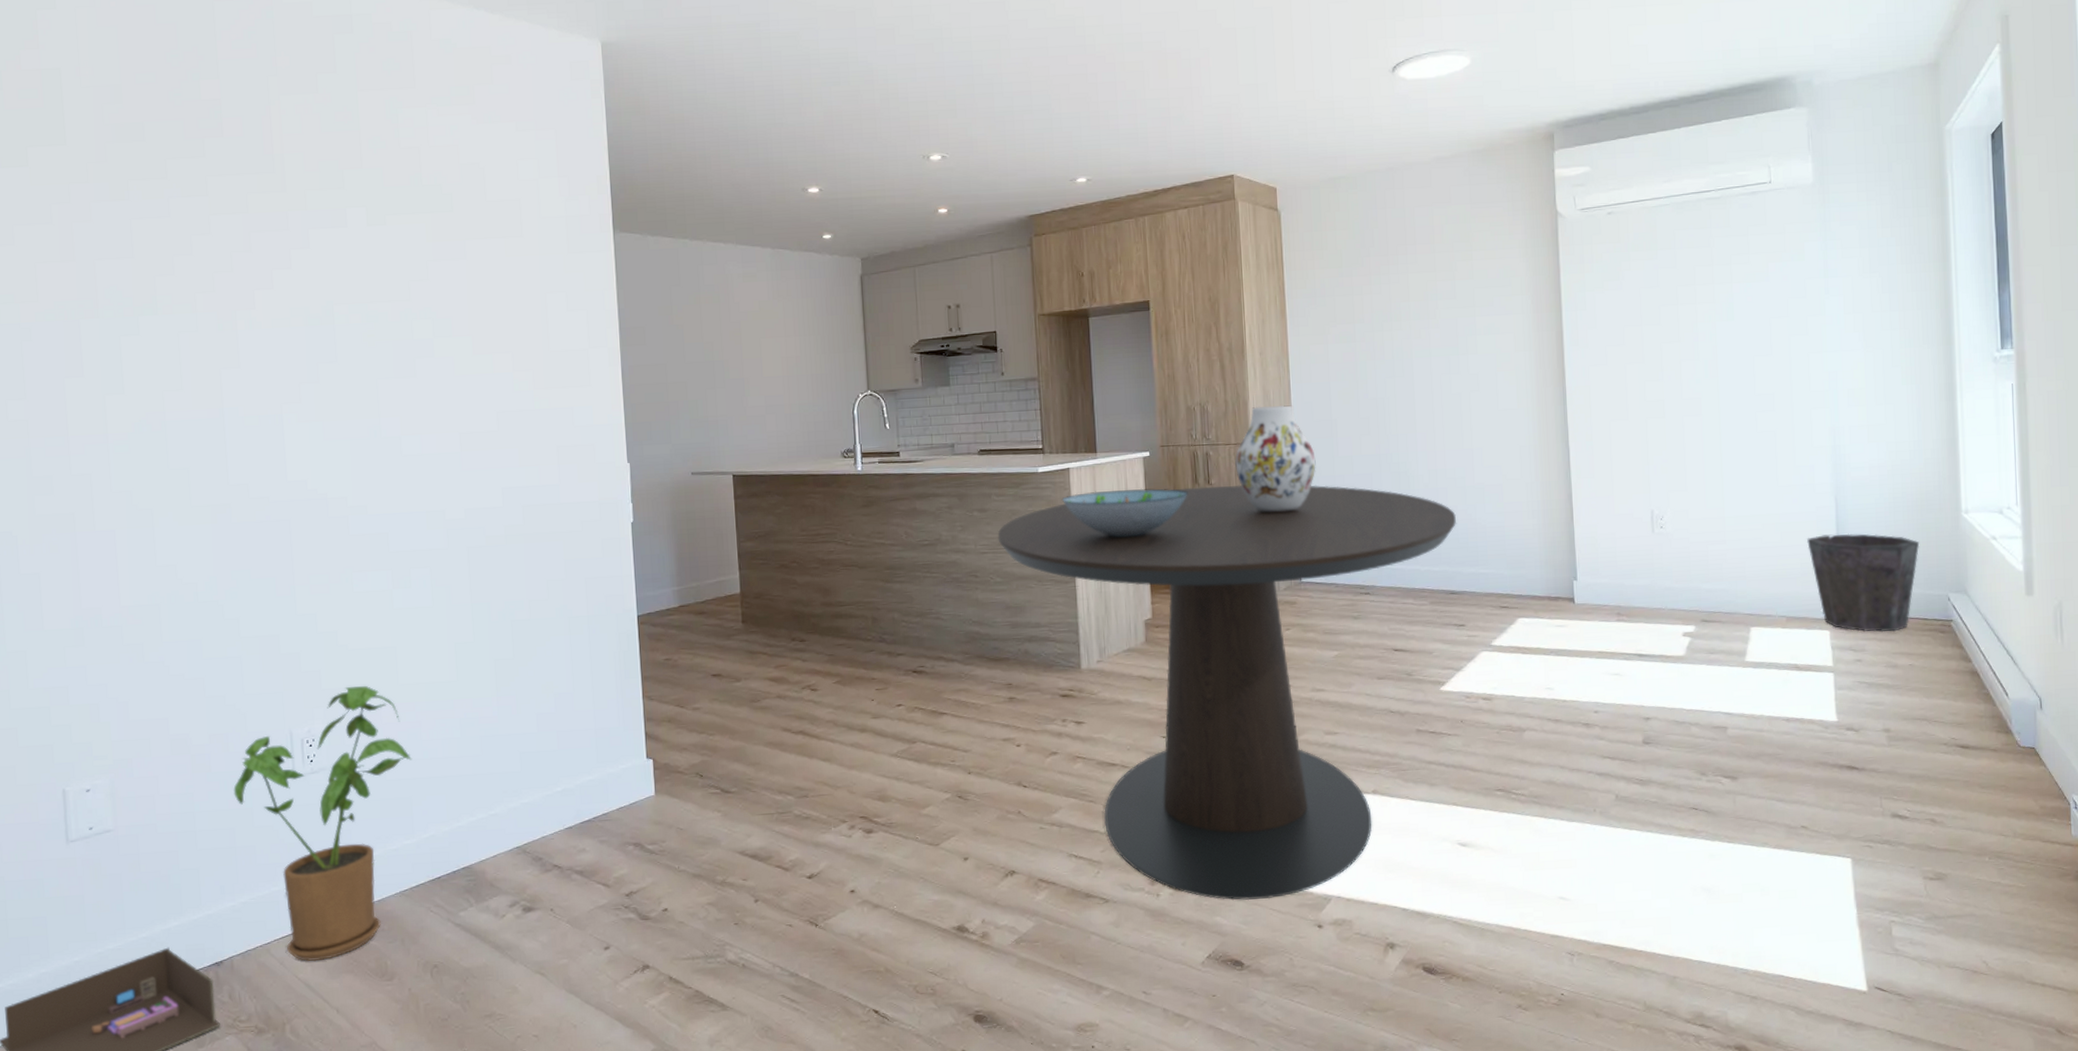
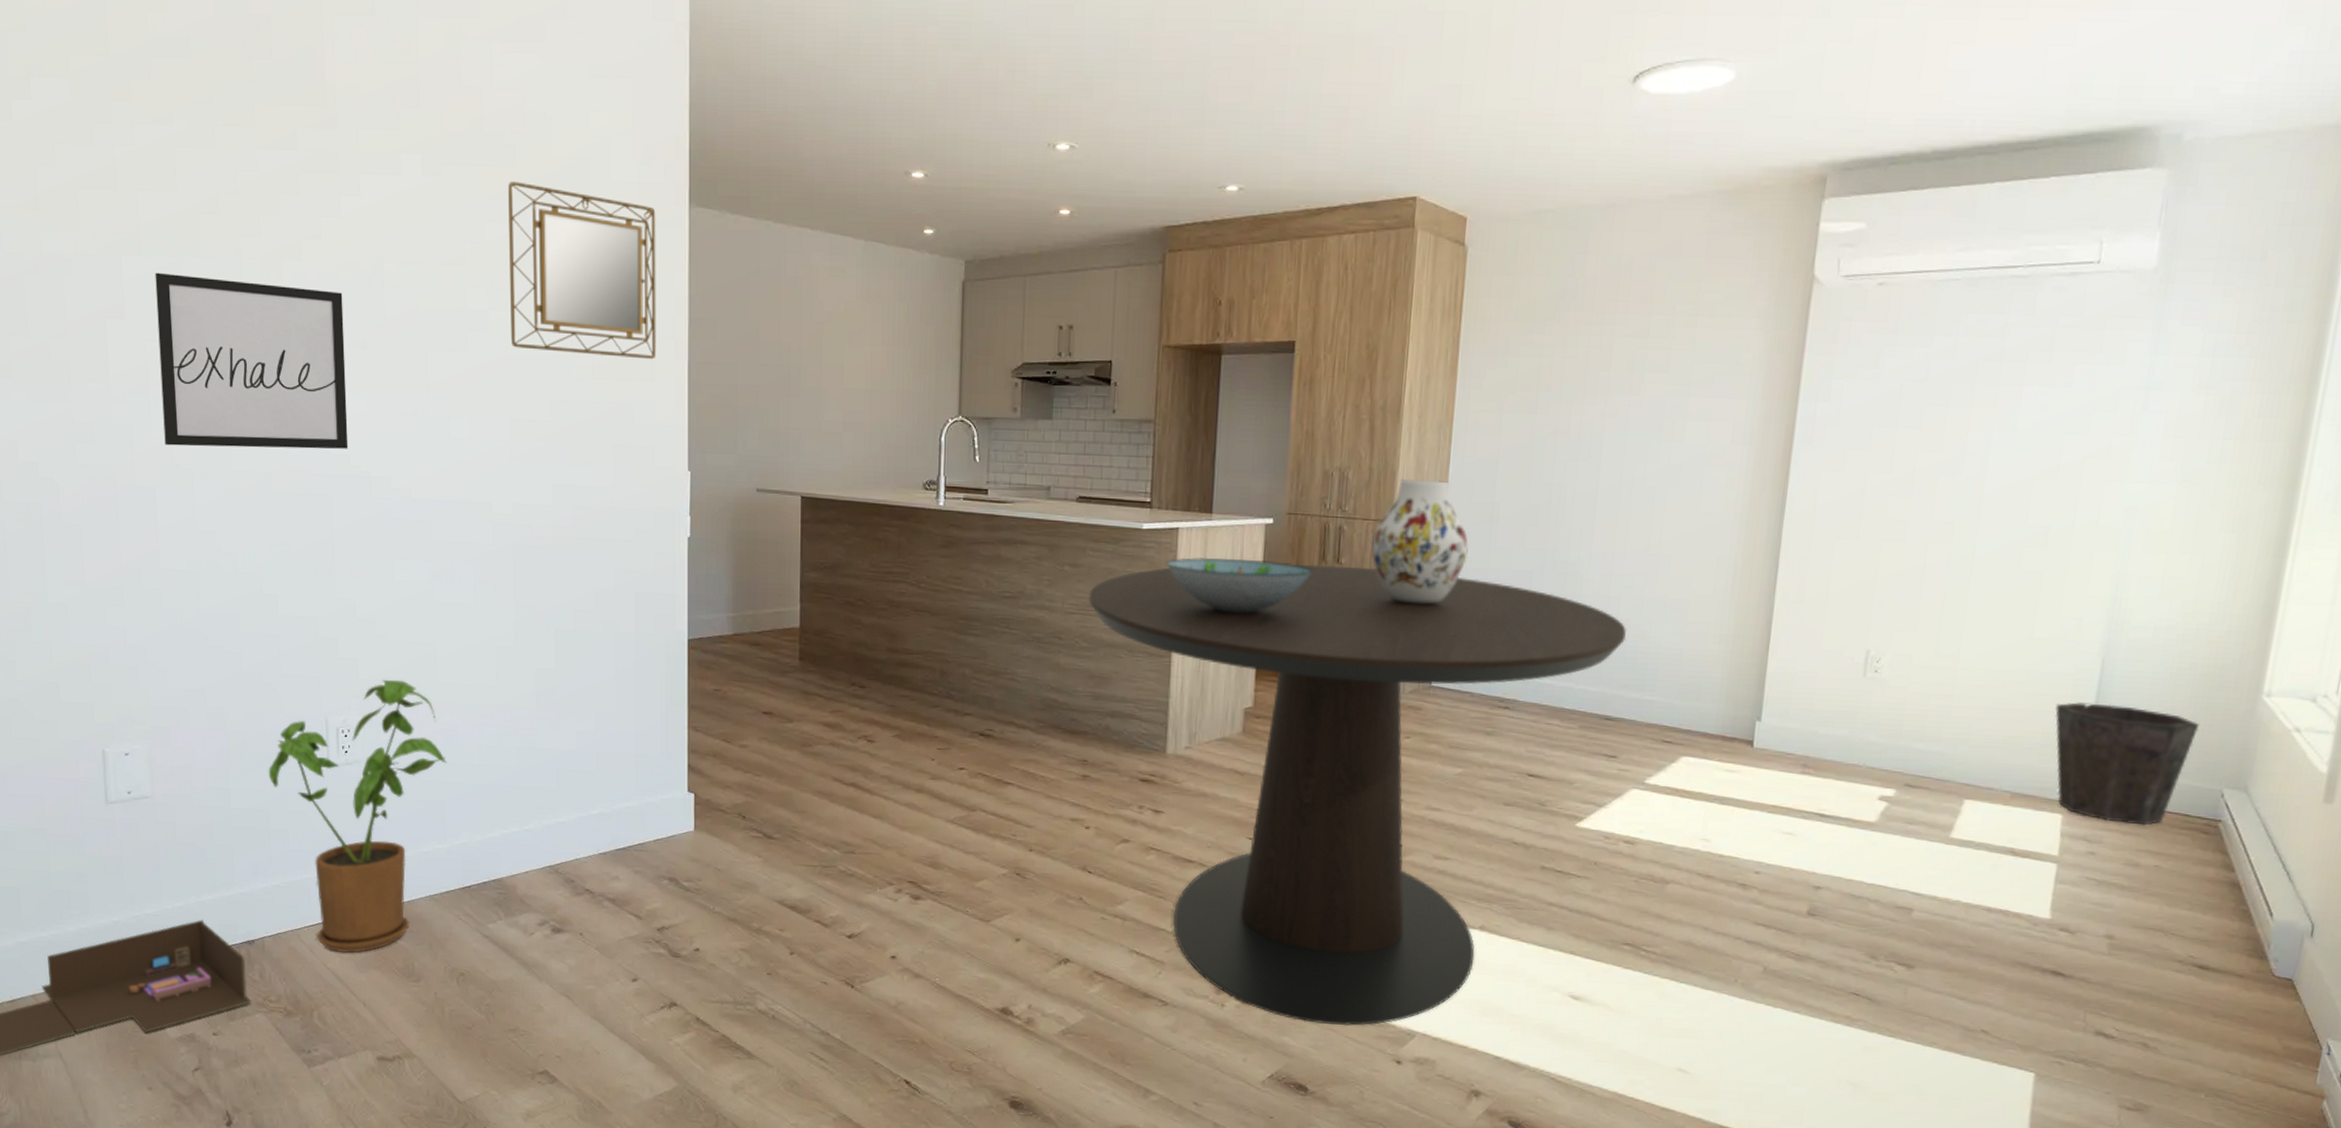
wall art: none [113,331,305,489] -> present [155,272,349,449]
home mirror: none [447,224,592,369] -> present [508,181,657,360]

